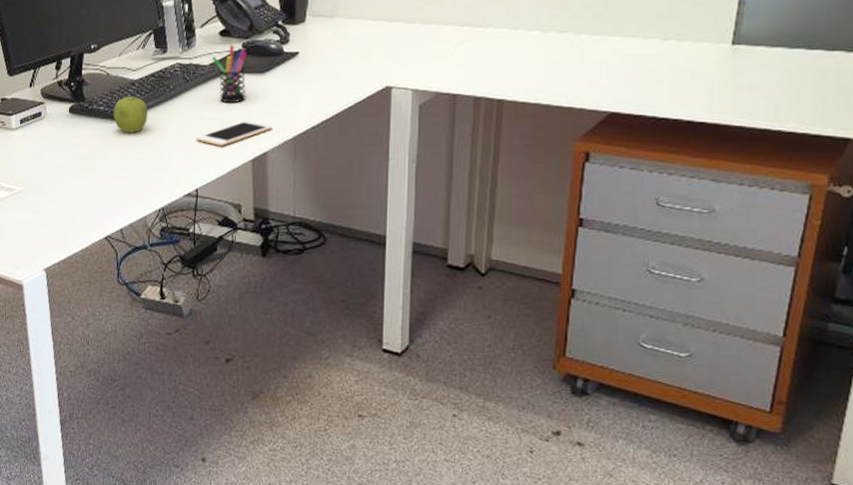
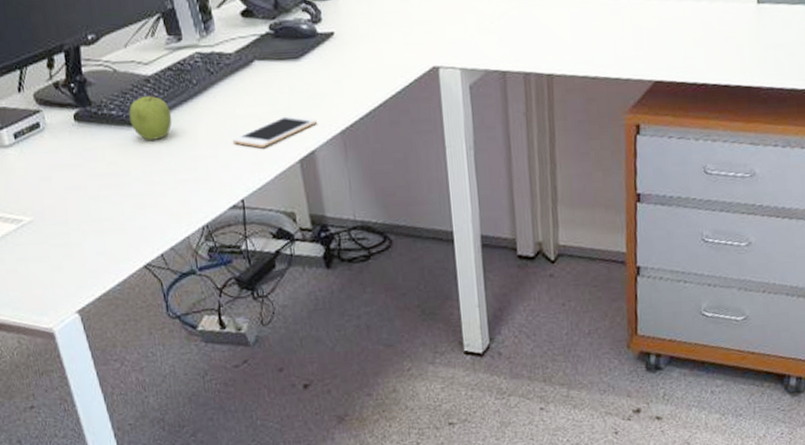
pen holder: present [212,44,247,103] -> none [236,27,283,97]

